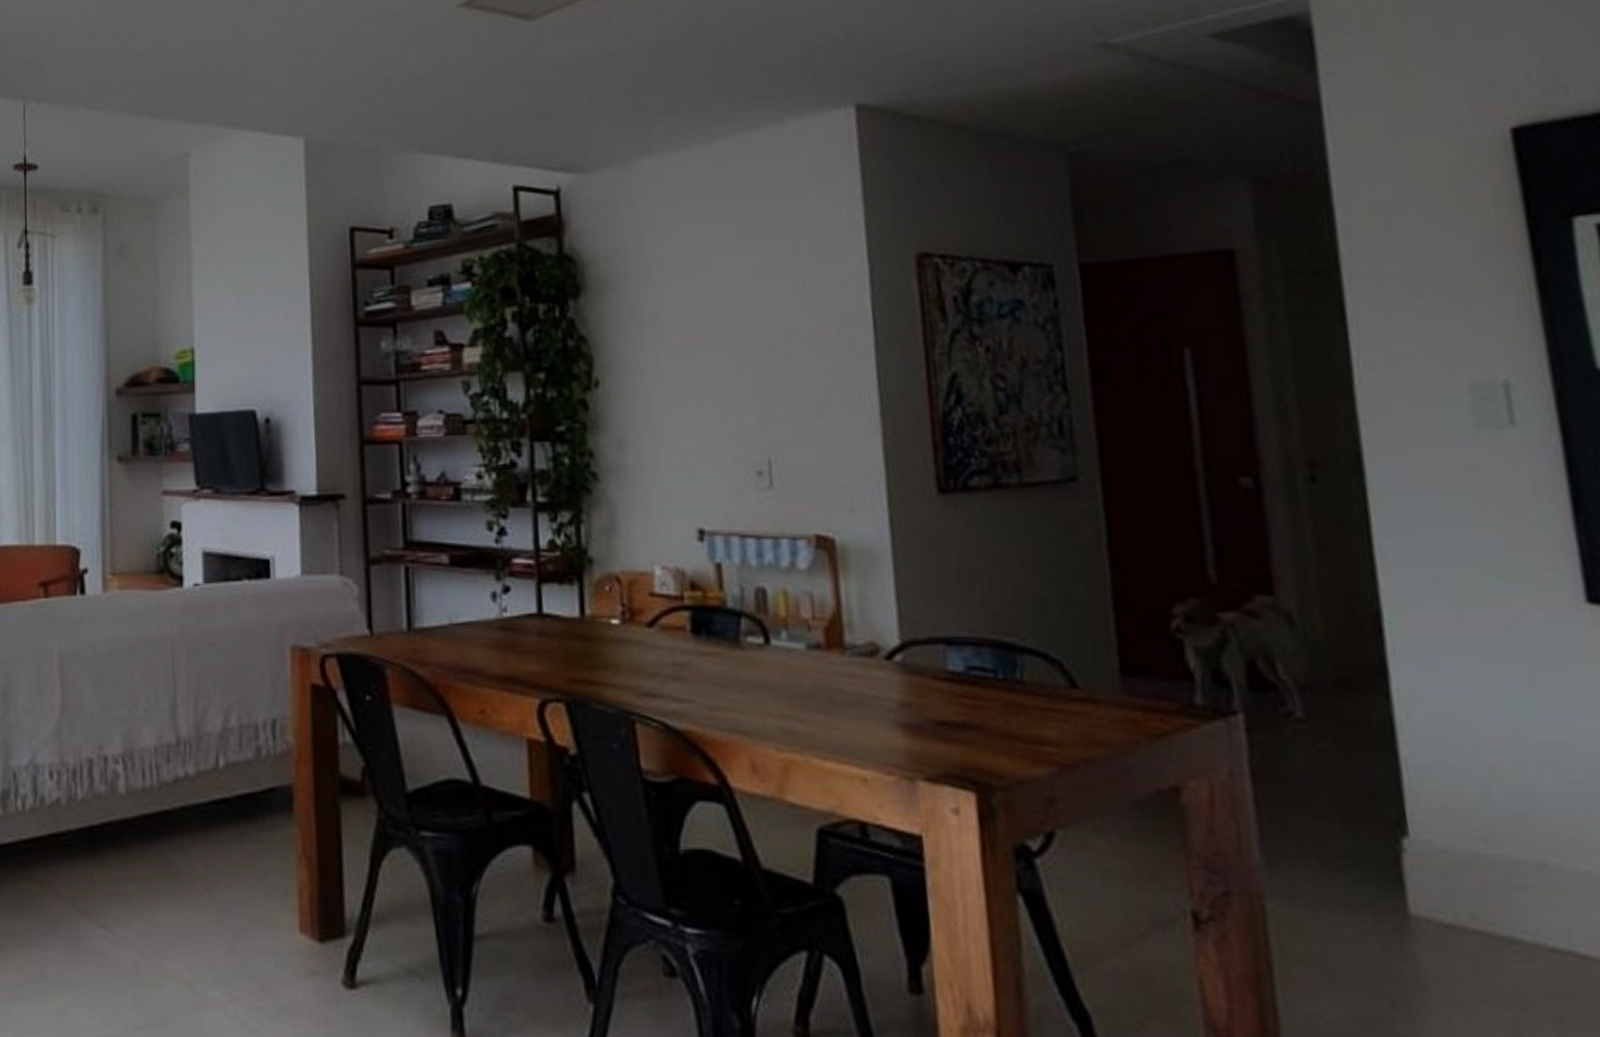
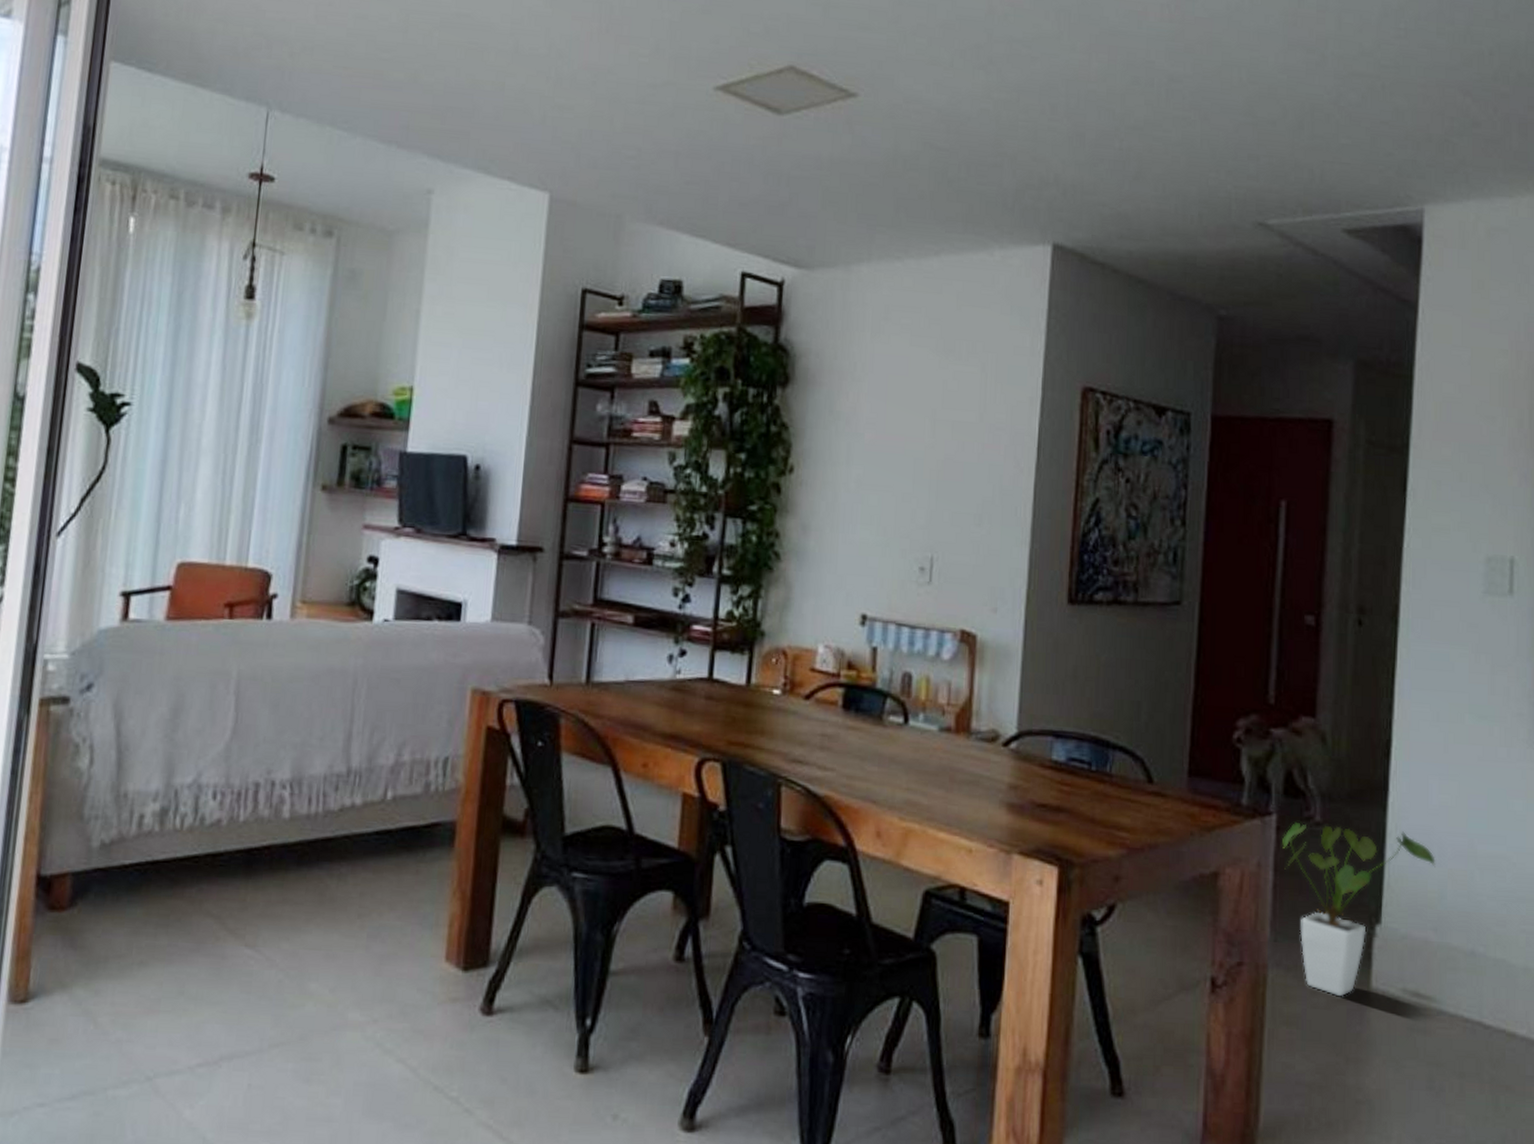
house plant: none [1256,720,1471,928] -> present [1282,821,1435,997]

